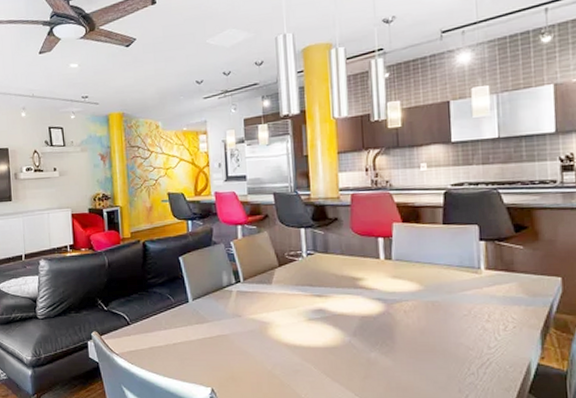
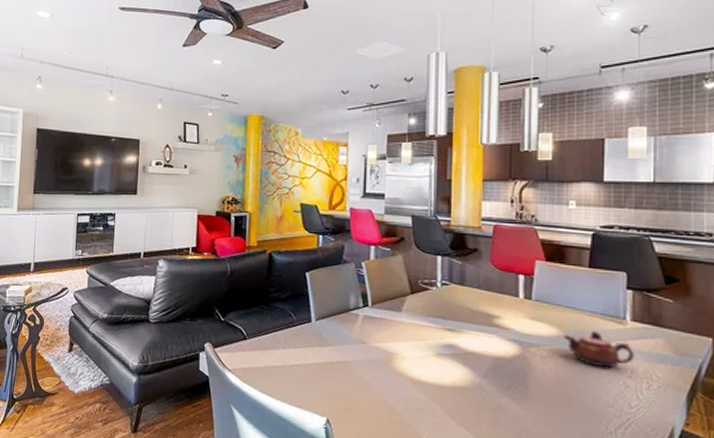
teapot: none [423,283,490,315] -> present [563,331,634,369]

